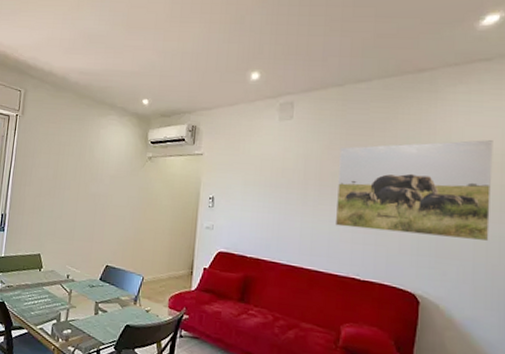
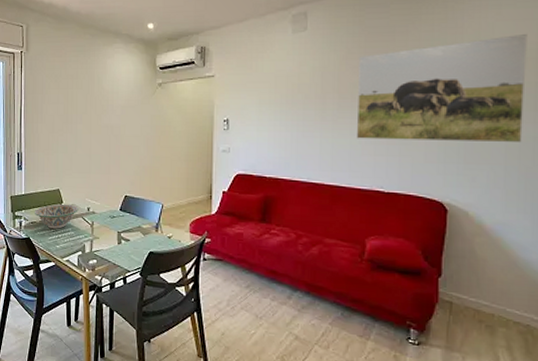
decorative bowl: none [12,269,58,295] -> present [35,203,79,229]

